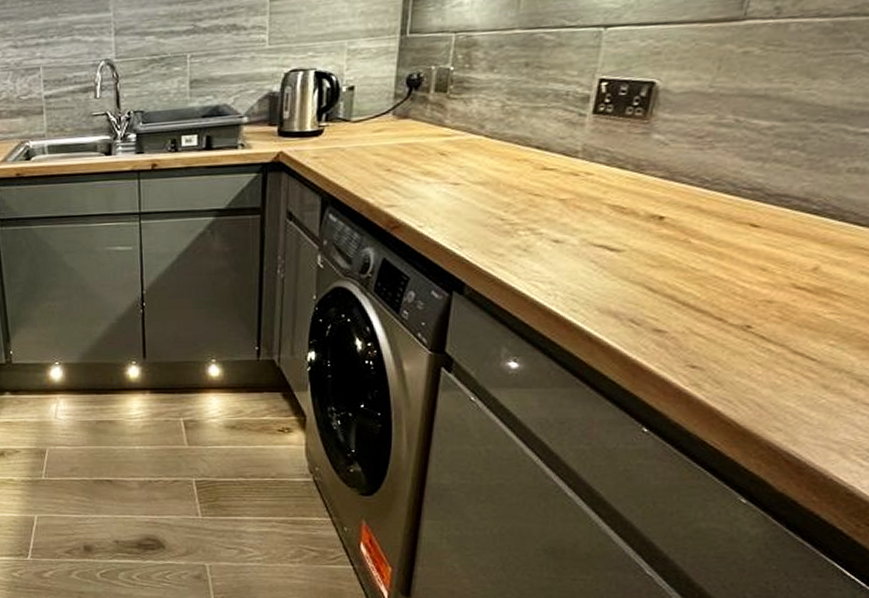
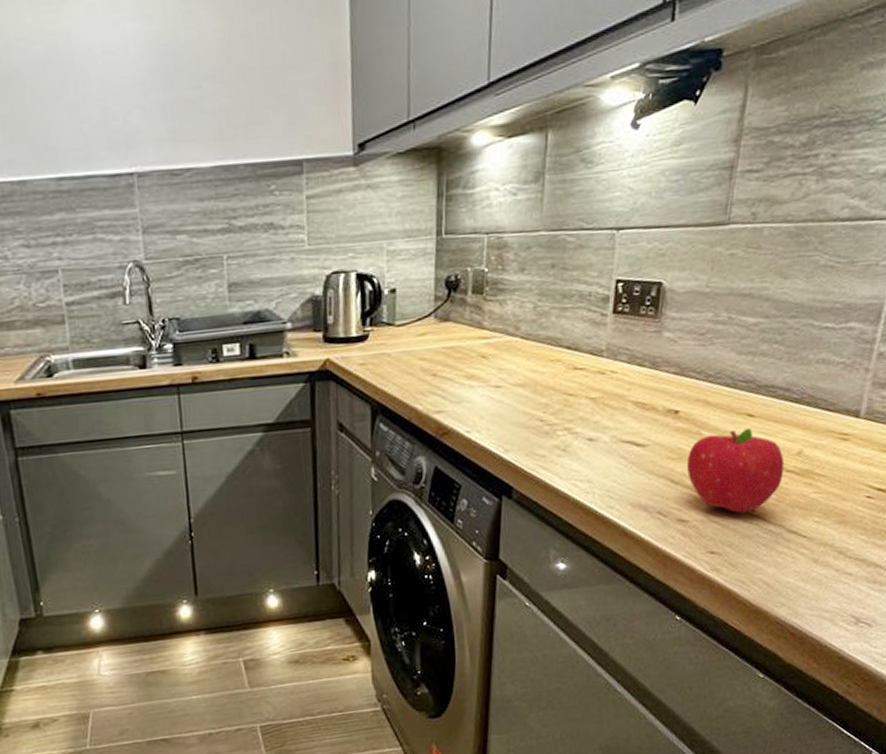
fruit: none [668,238,795,329] -> present [686,427,785,514]

